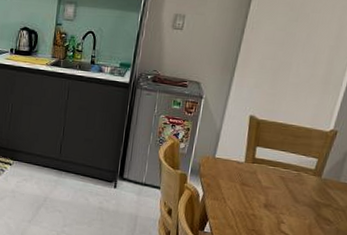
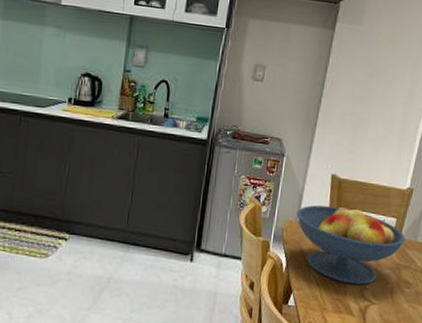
fruit bowl: none [214,143,327,219] -> present [297,204,405,285]

